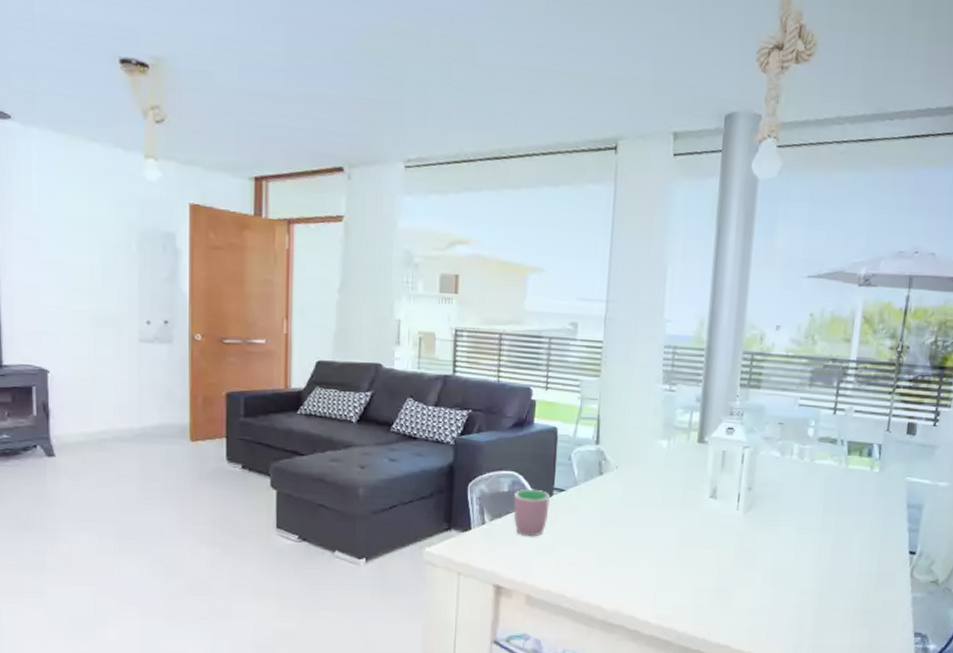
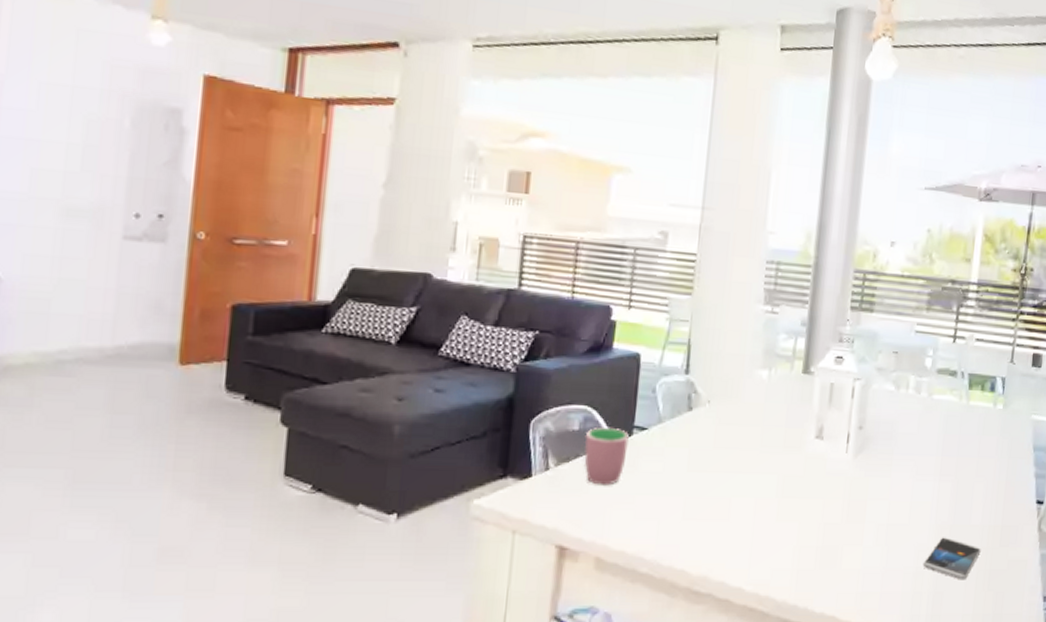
smartphone: none [805,581,858,618] -> present [922,537,981,580]

